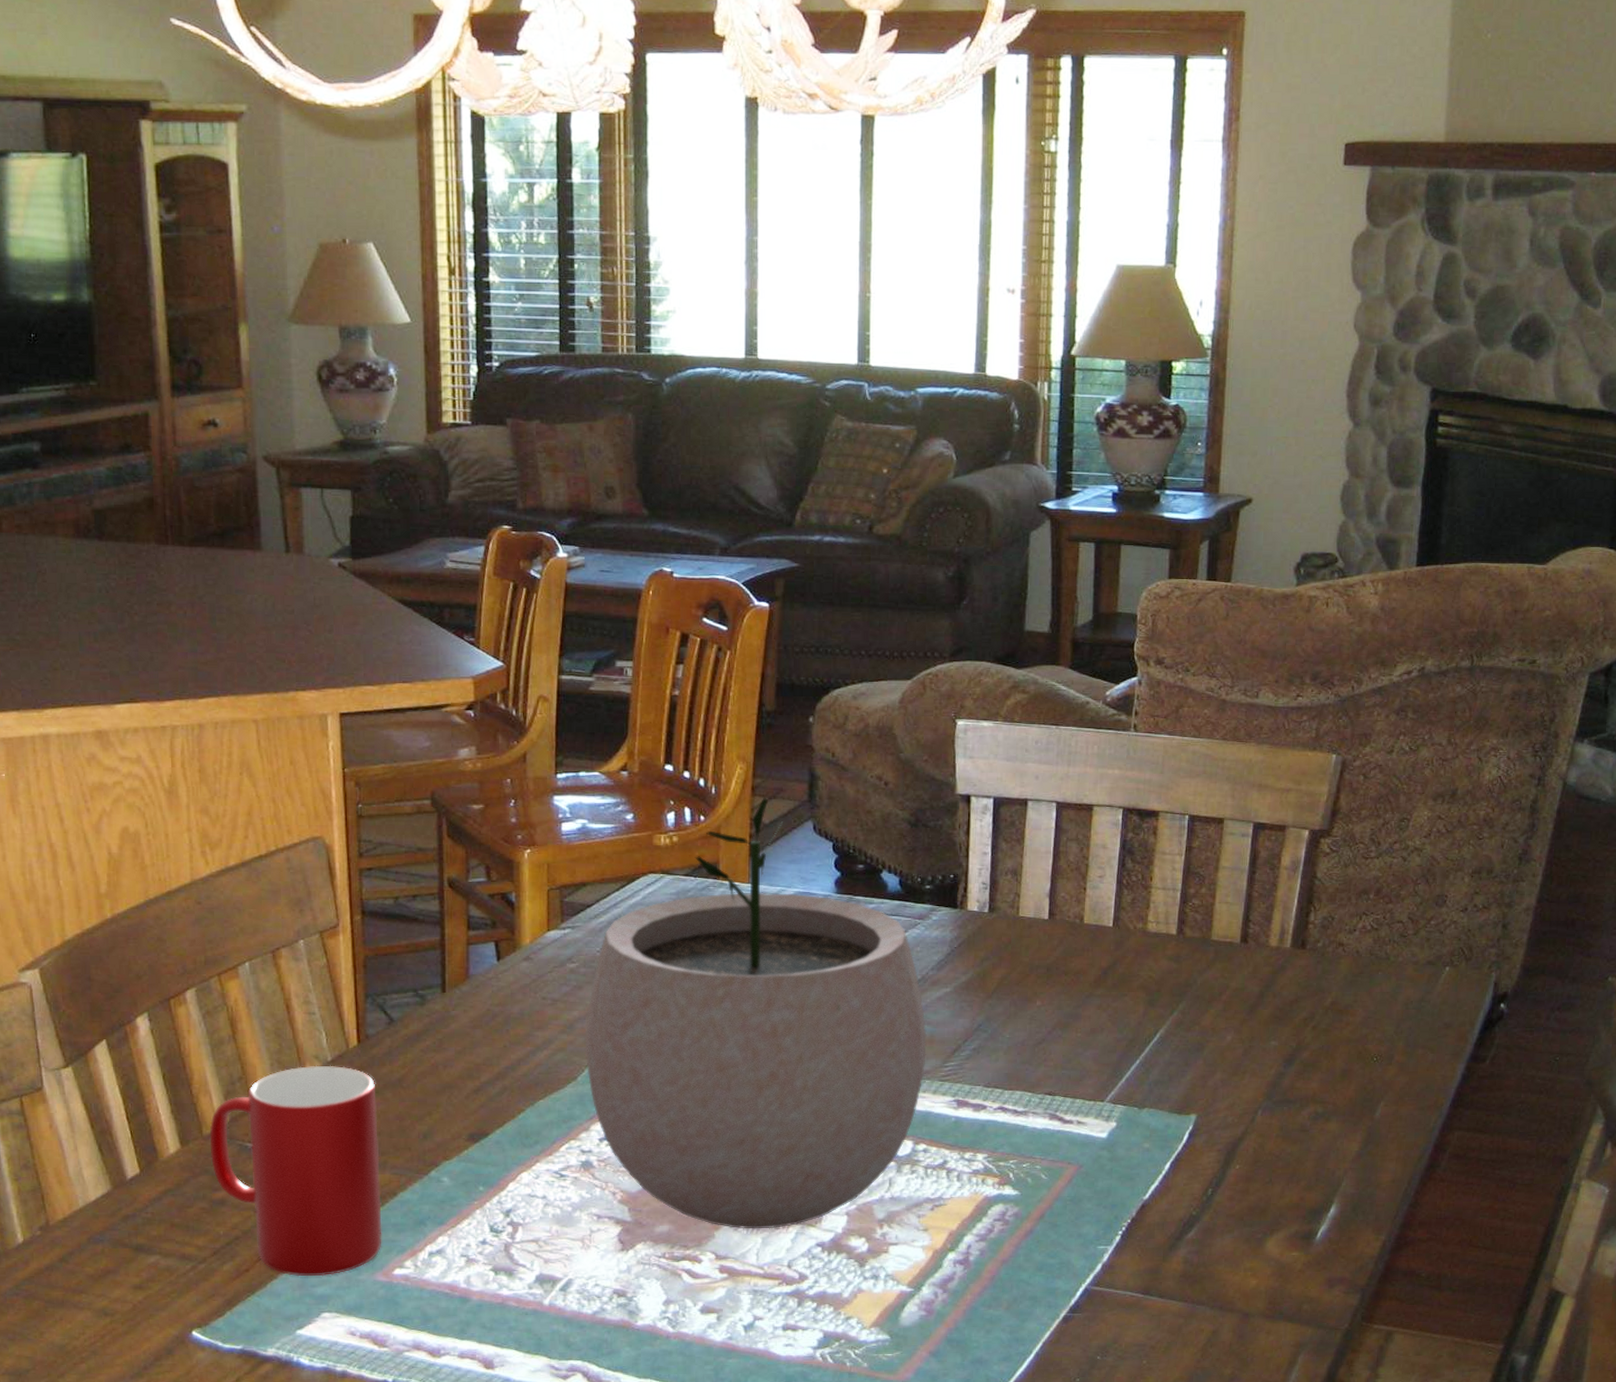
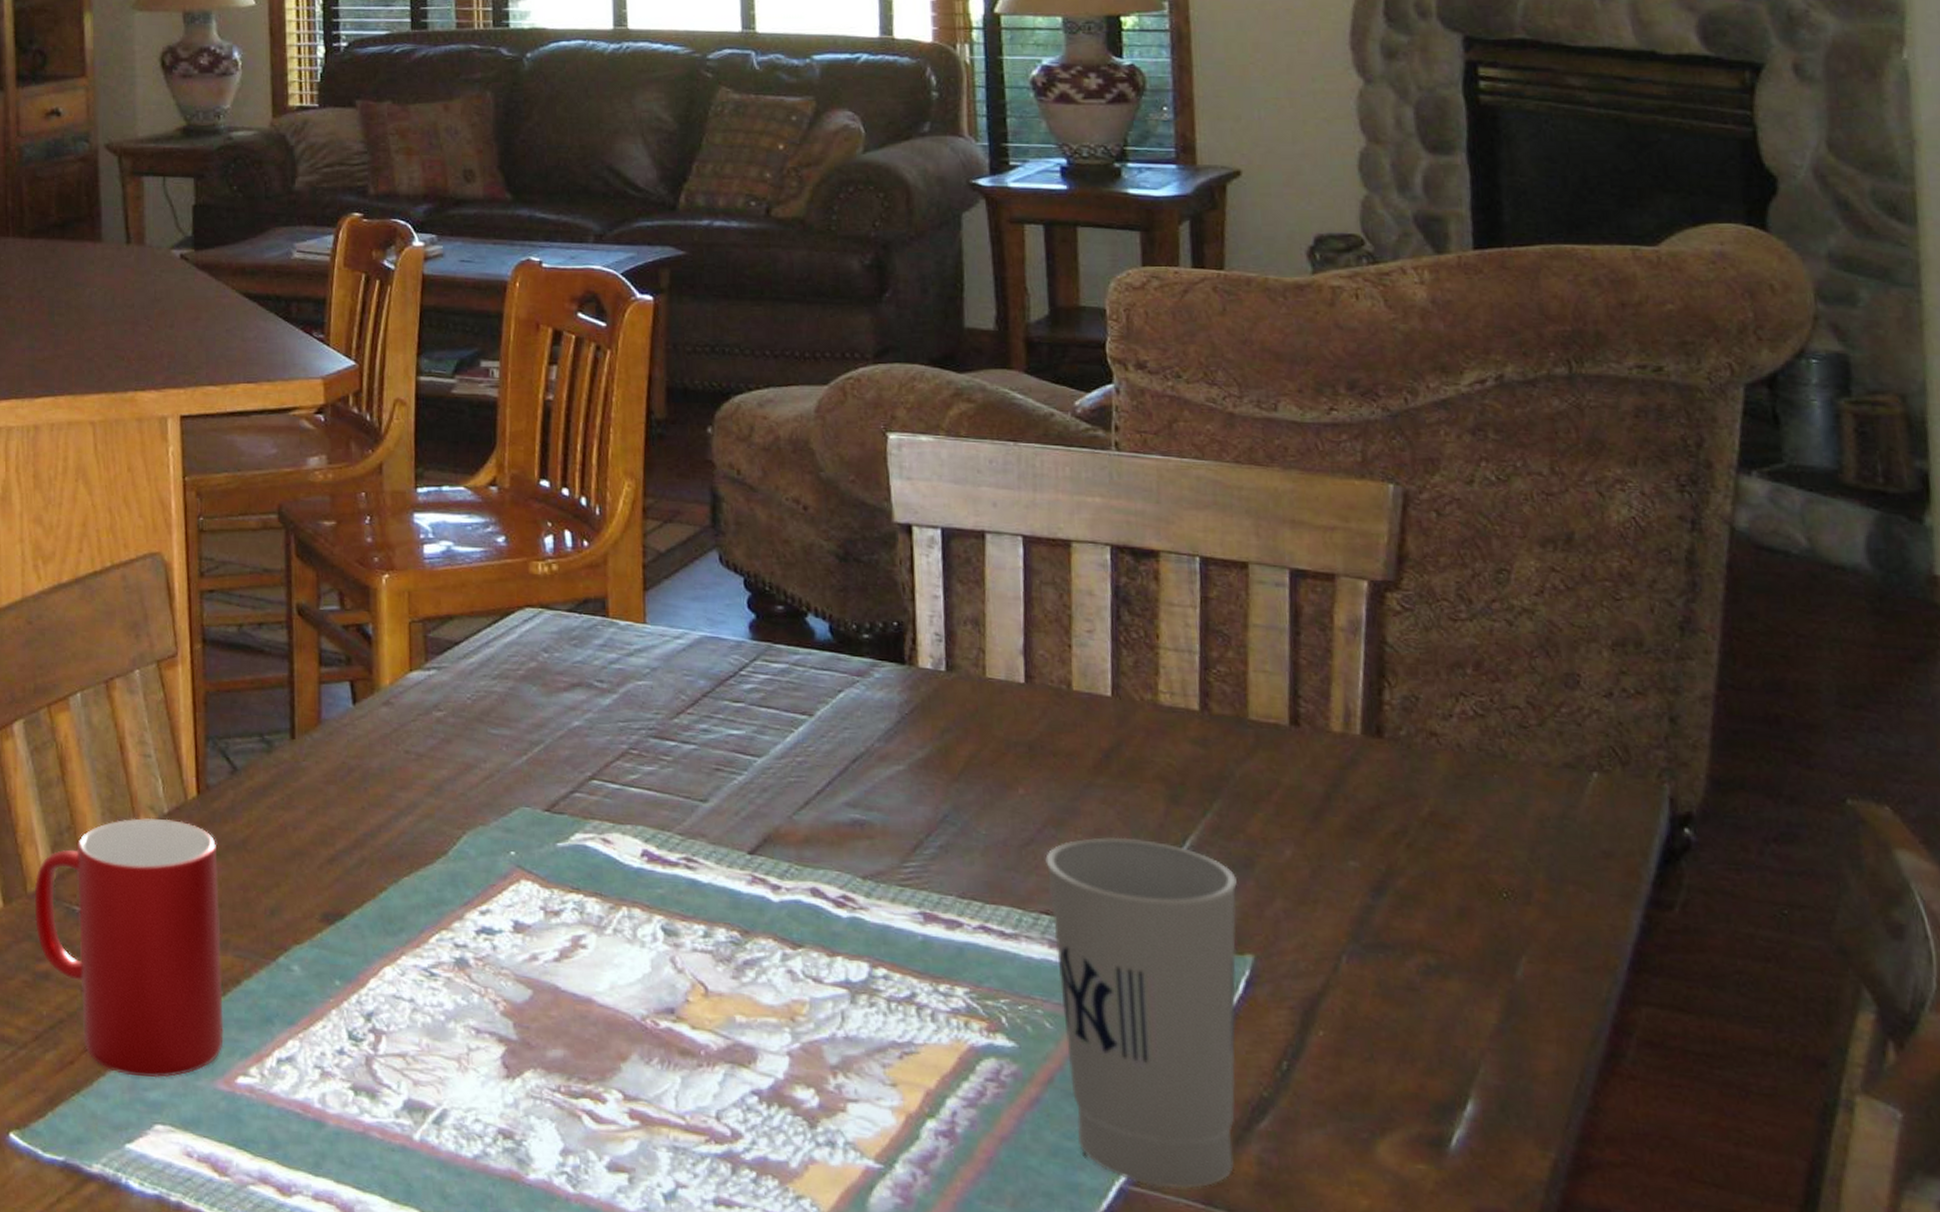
plant pot: present [584,797,927,1229] -> none [455,520,879,1066]
cup: none [1052,1033,1190,1285] -> present [1045,837,1237,1188]

